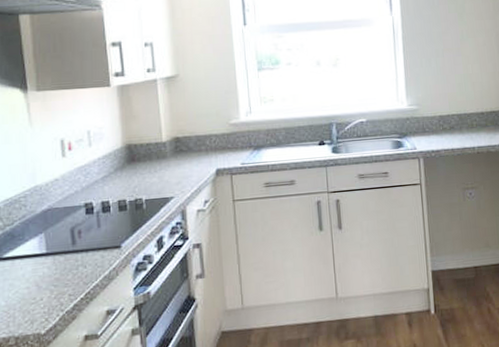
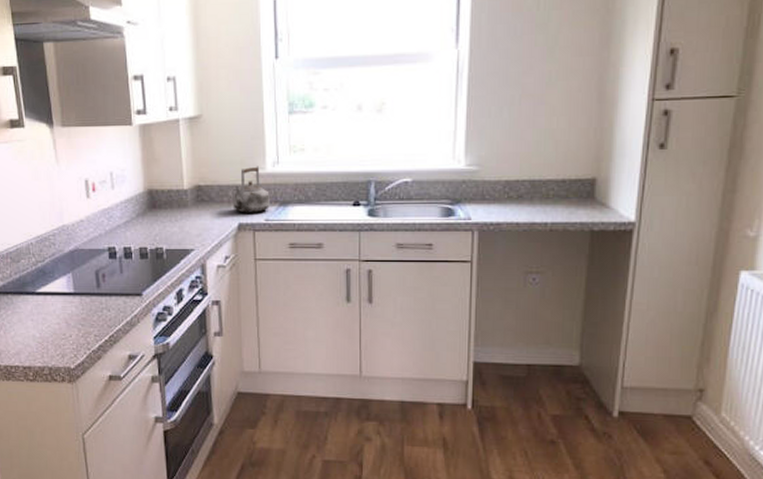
kettle: none [210,116,245,160] -> present [232,166,270,213]

